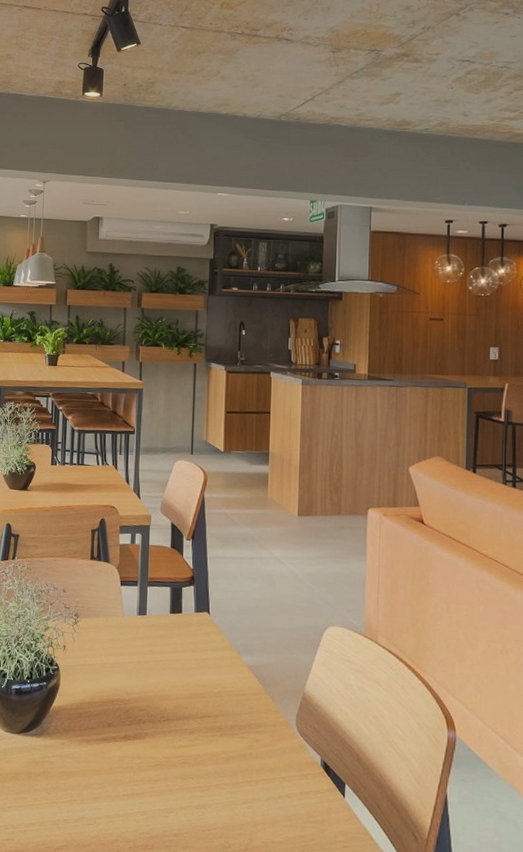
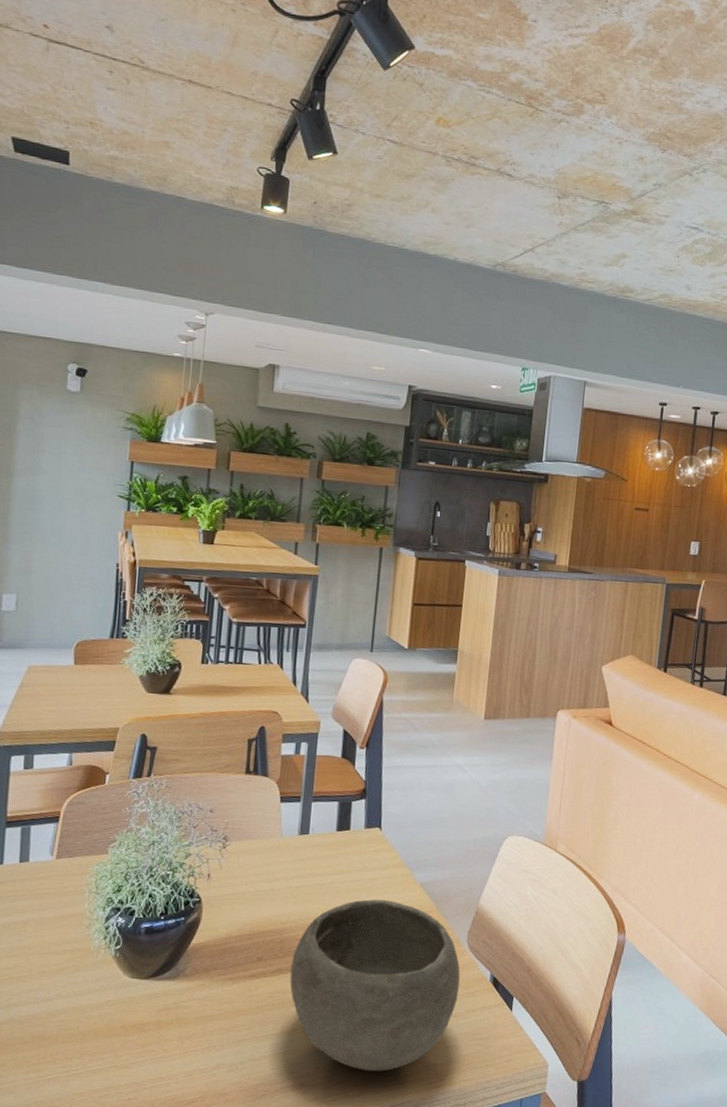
bowl: none [136,678,292,842] -> present [289,899,460,1071]

